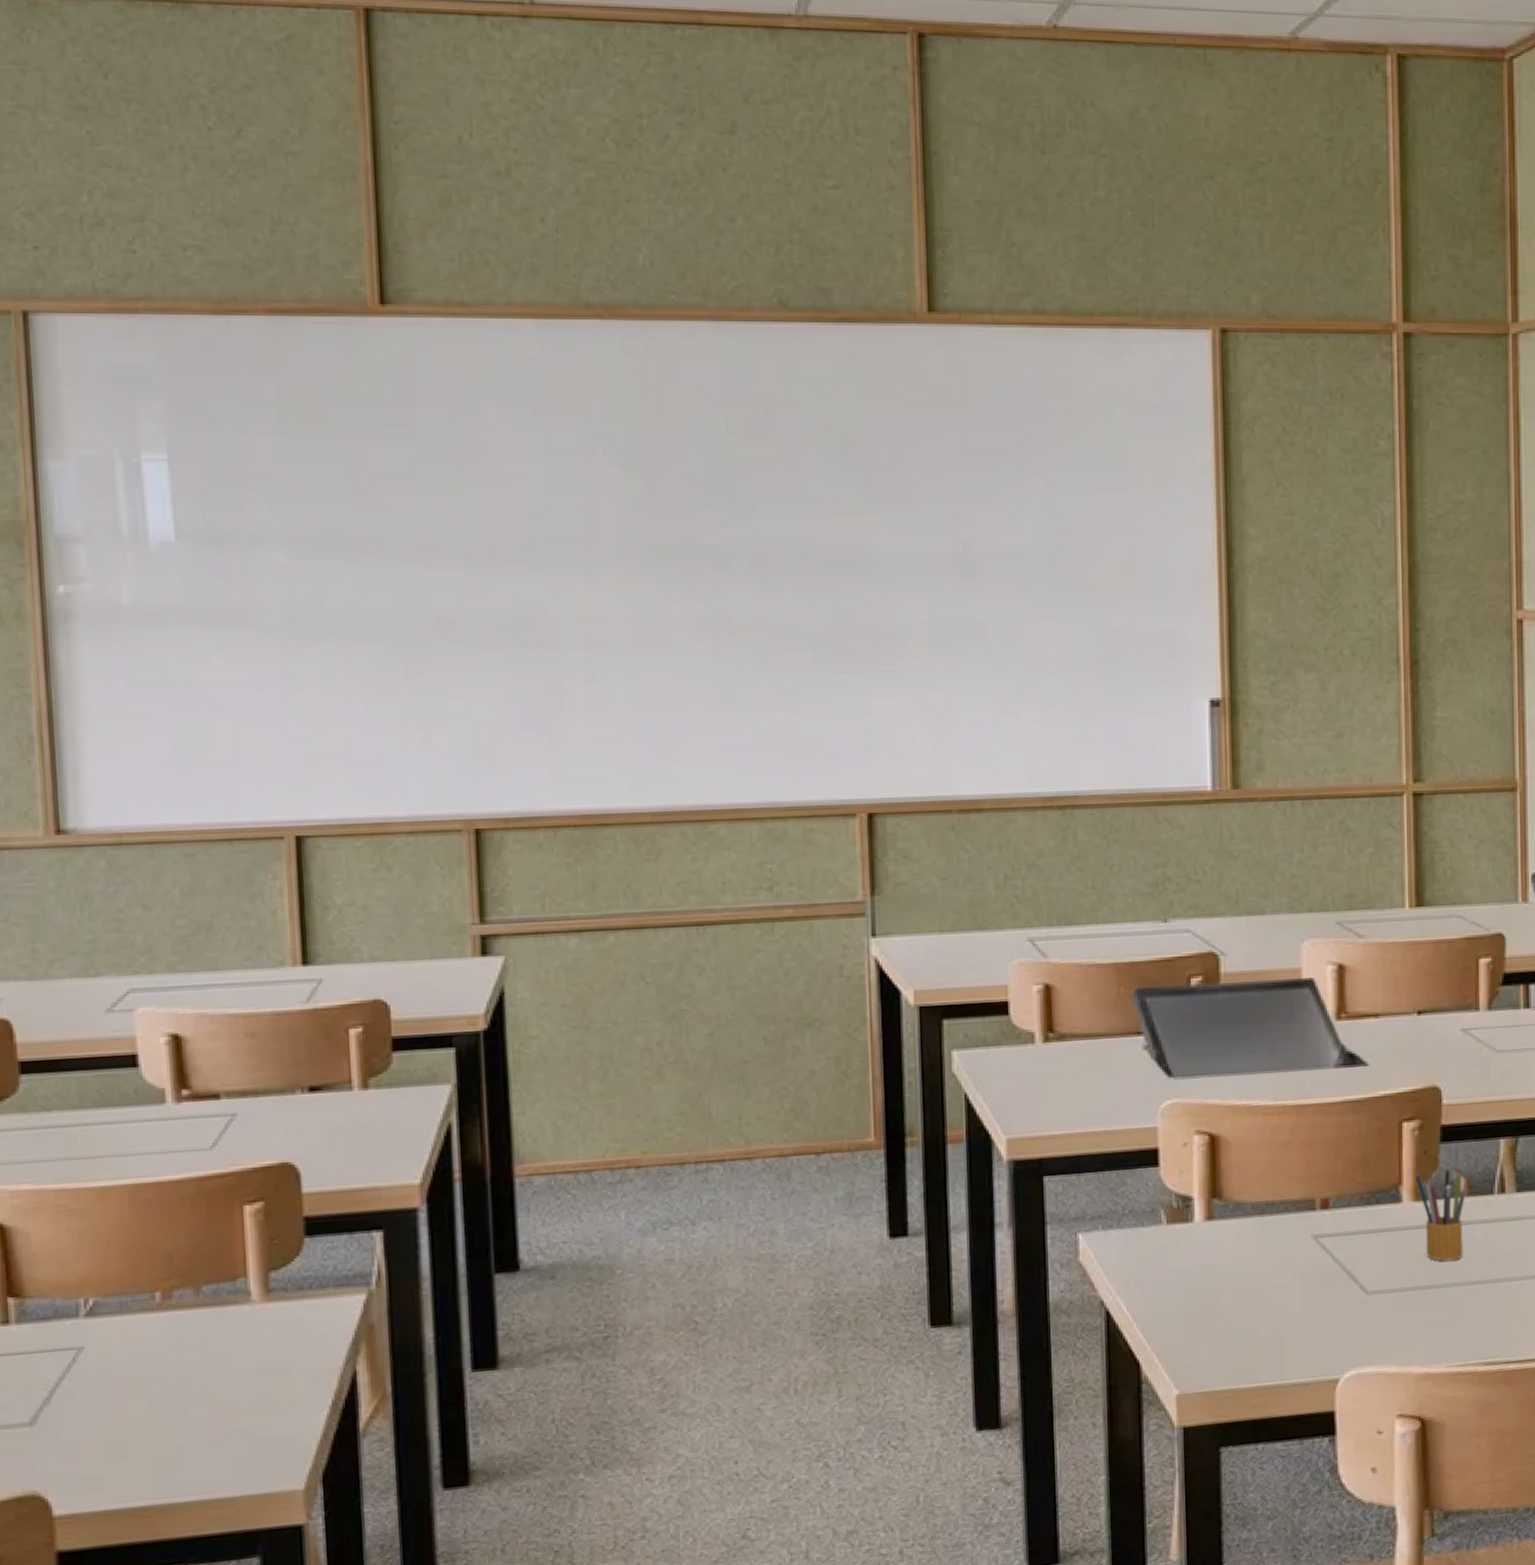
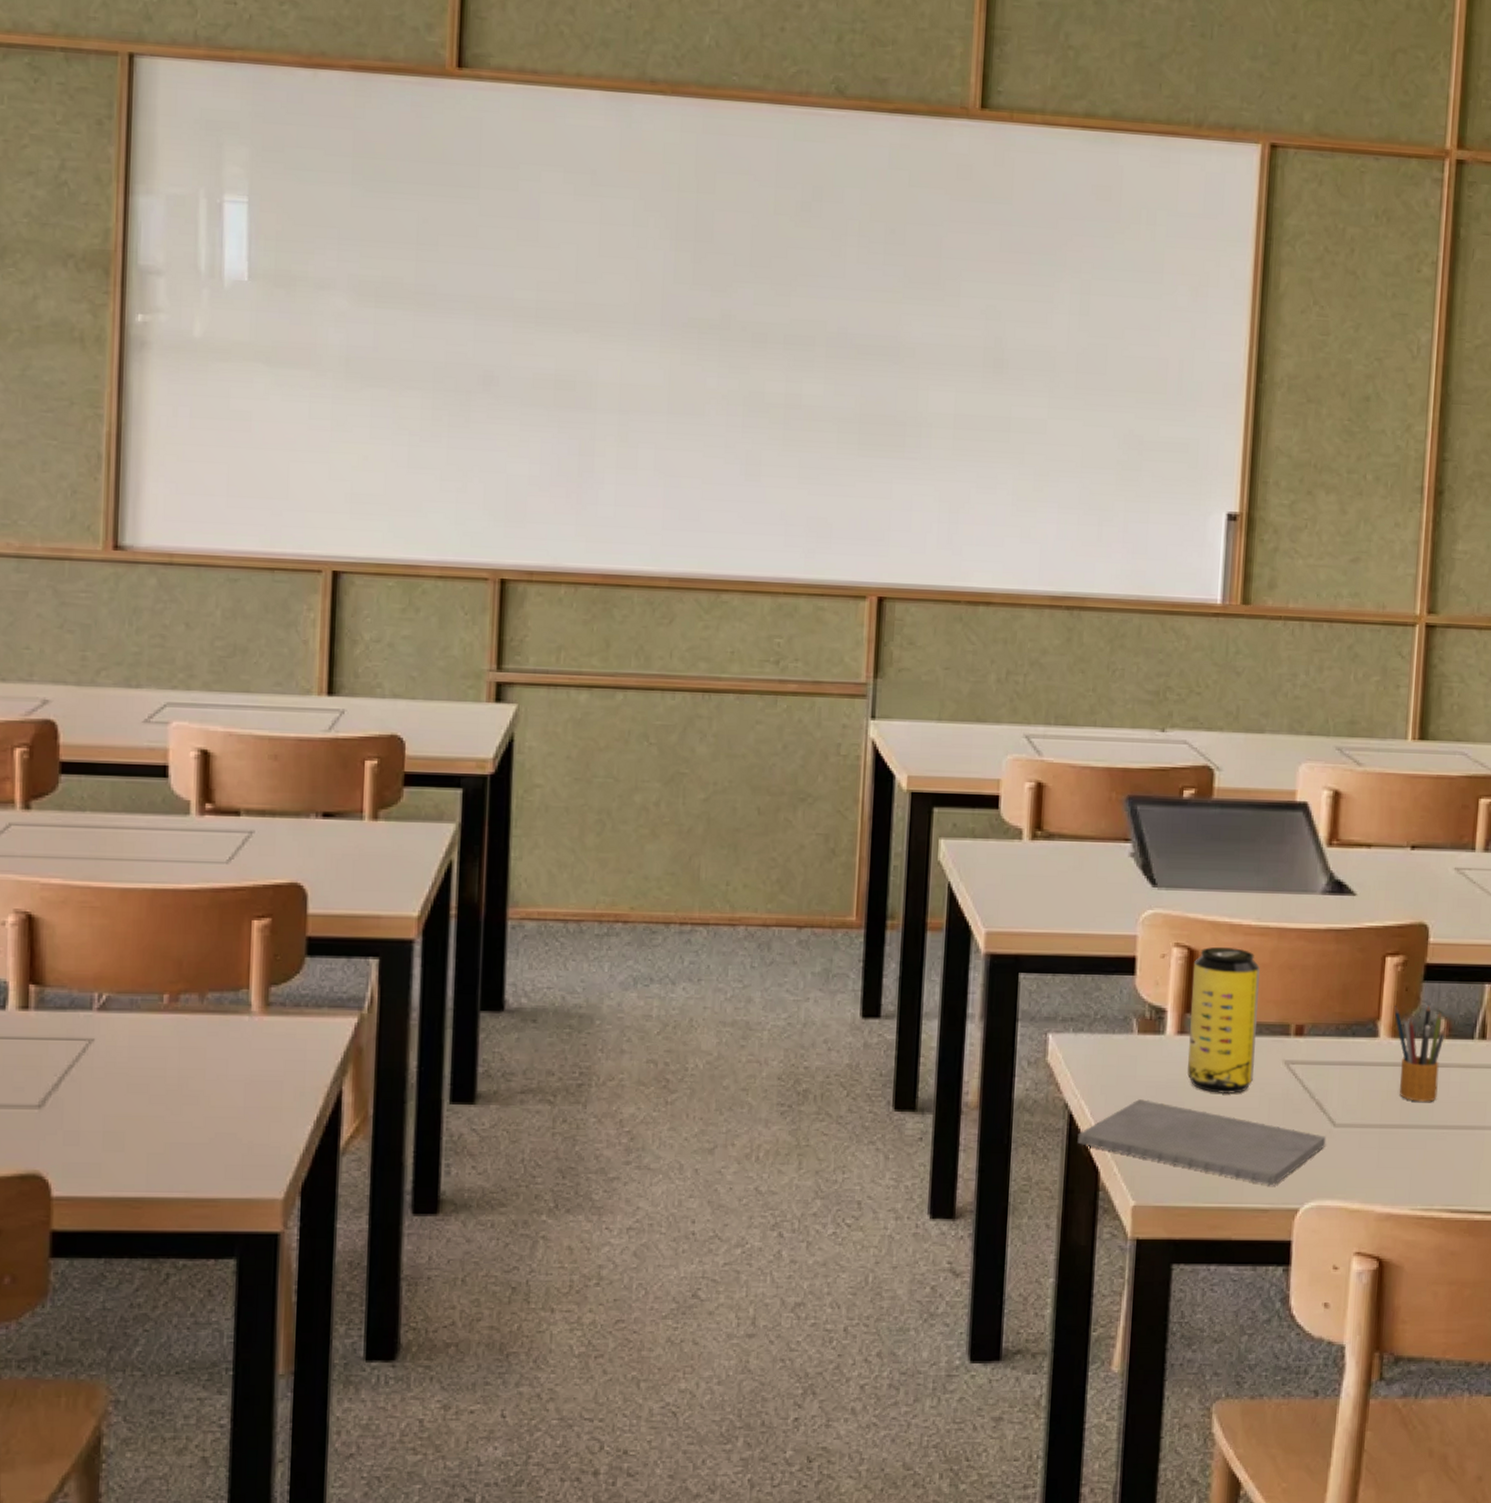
notepad: none [1116,1288,1360,1360] -> present [1077,1099,1326,1186]
beverage can: none [1216,1129,1284,1275] -> present [1187,946,1260,1094]

